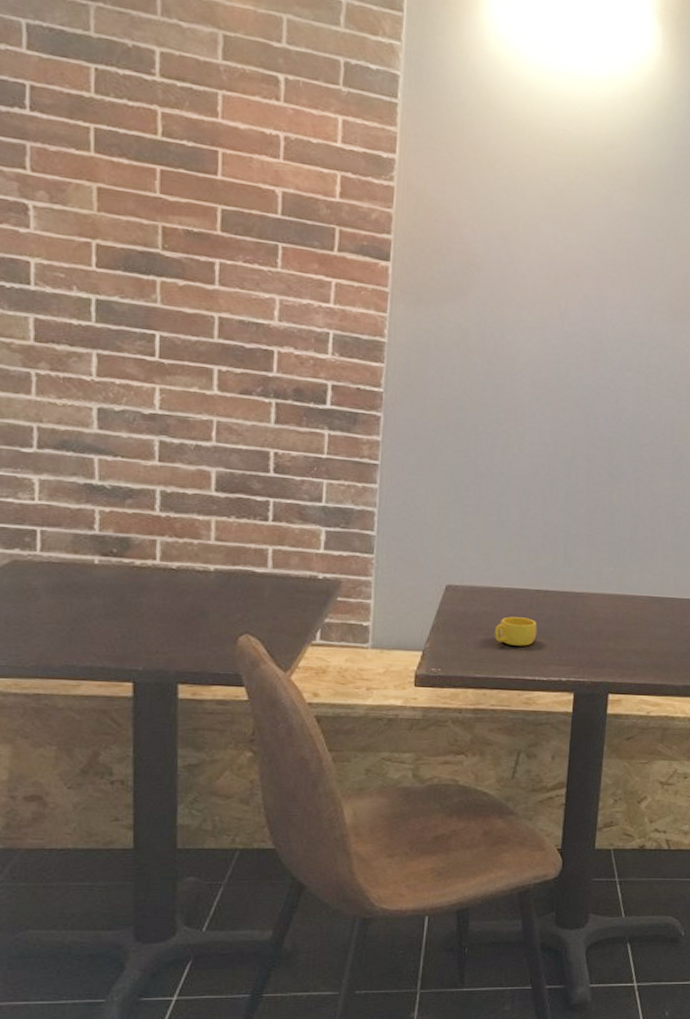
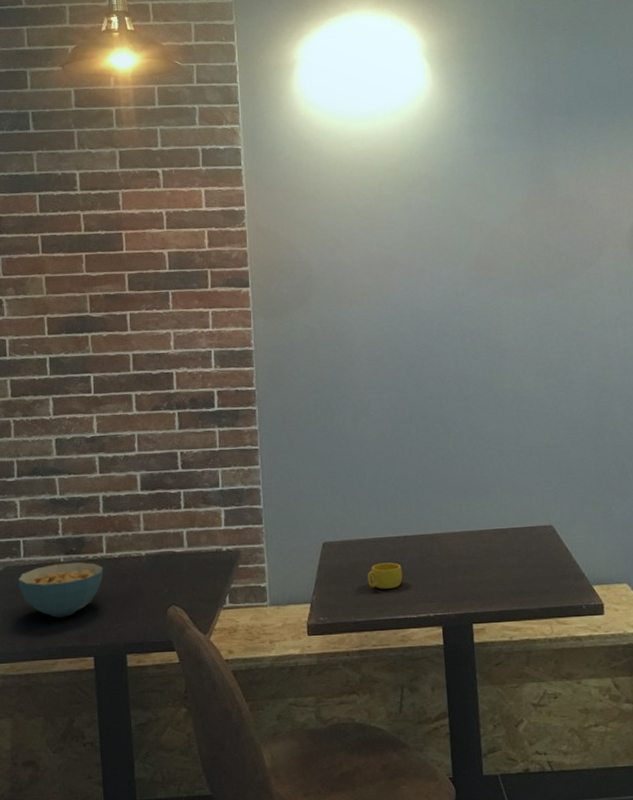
cereal bowl: none [29,565,156,632] -> present [17,562,104,618]

